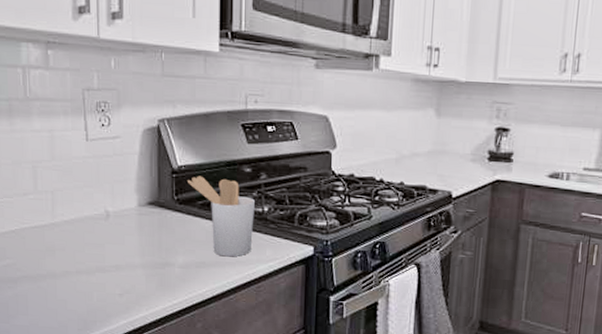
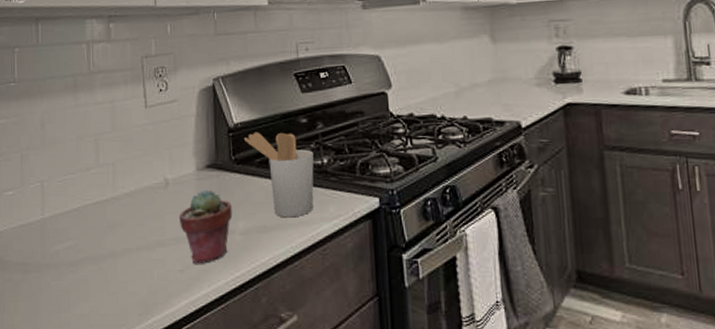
potted succulent: none [120,224,173,290] -> present [179,189,233,264]

